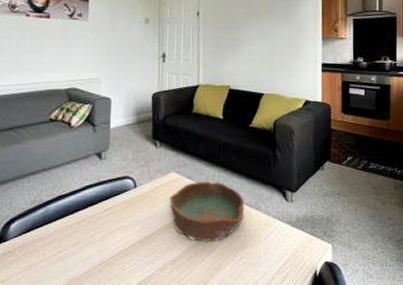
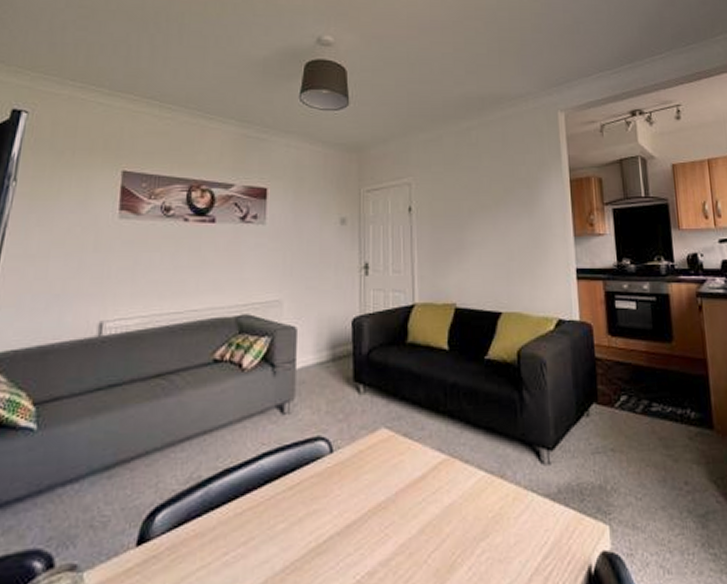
bowl: present [169,181,245,242] -> none [378,438,484,529]

